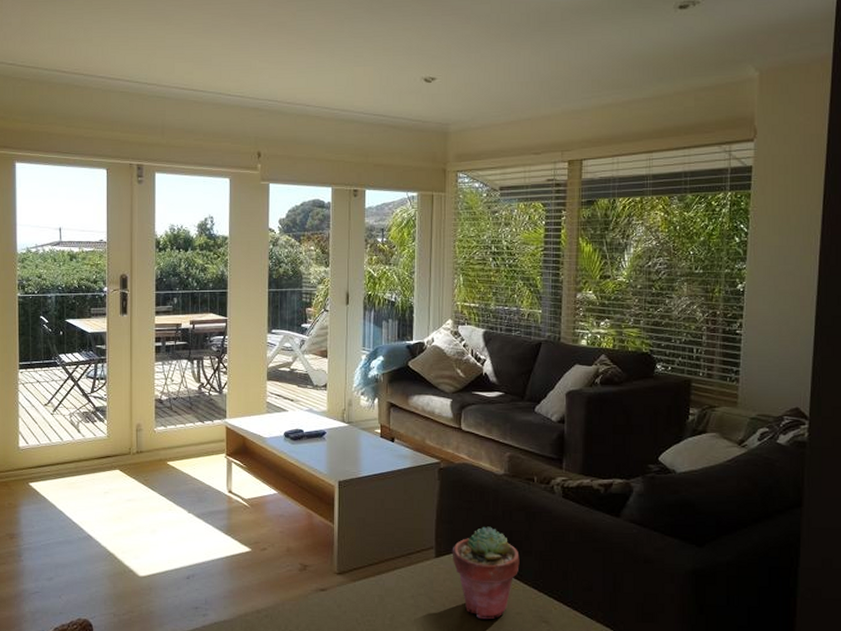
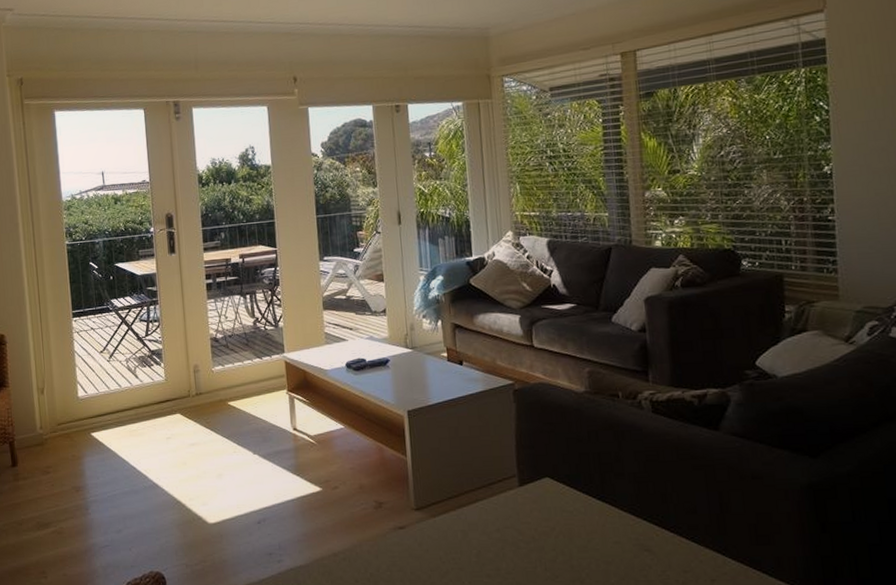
potted succulent: present [452,526,520,620] -> none [536,449,613,551]

